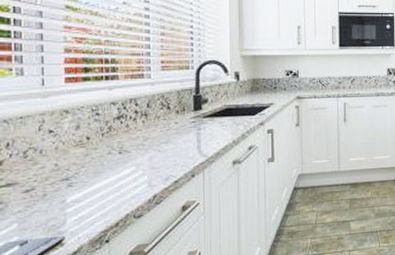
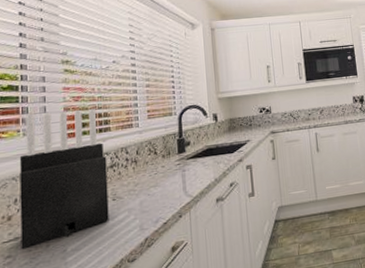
knife block: none [12,51,114,196] -> present [19,109,109,249]

